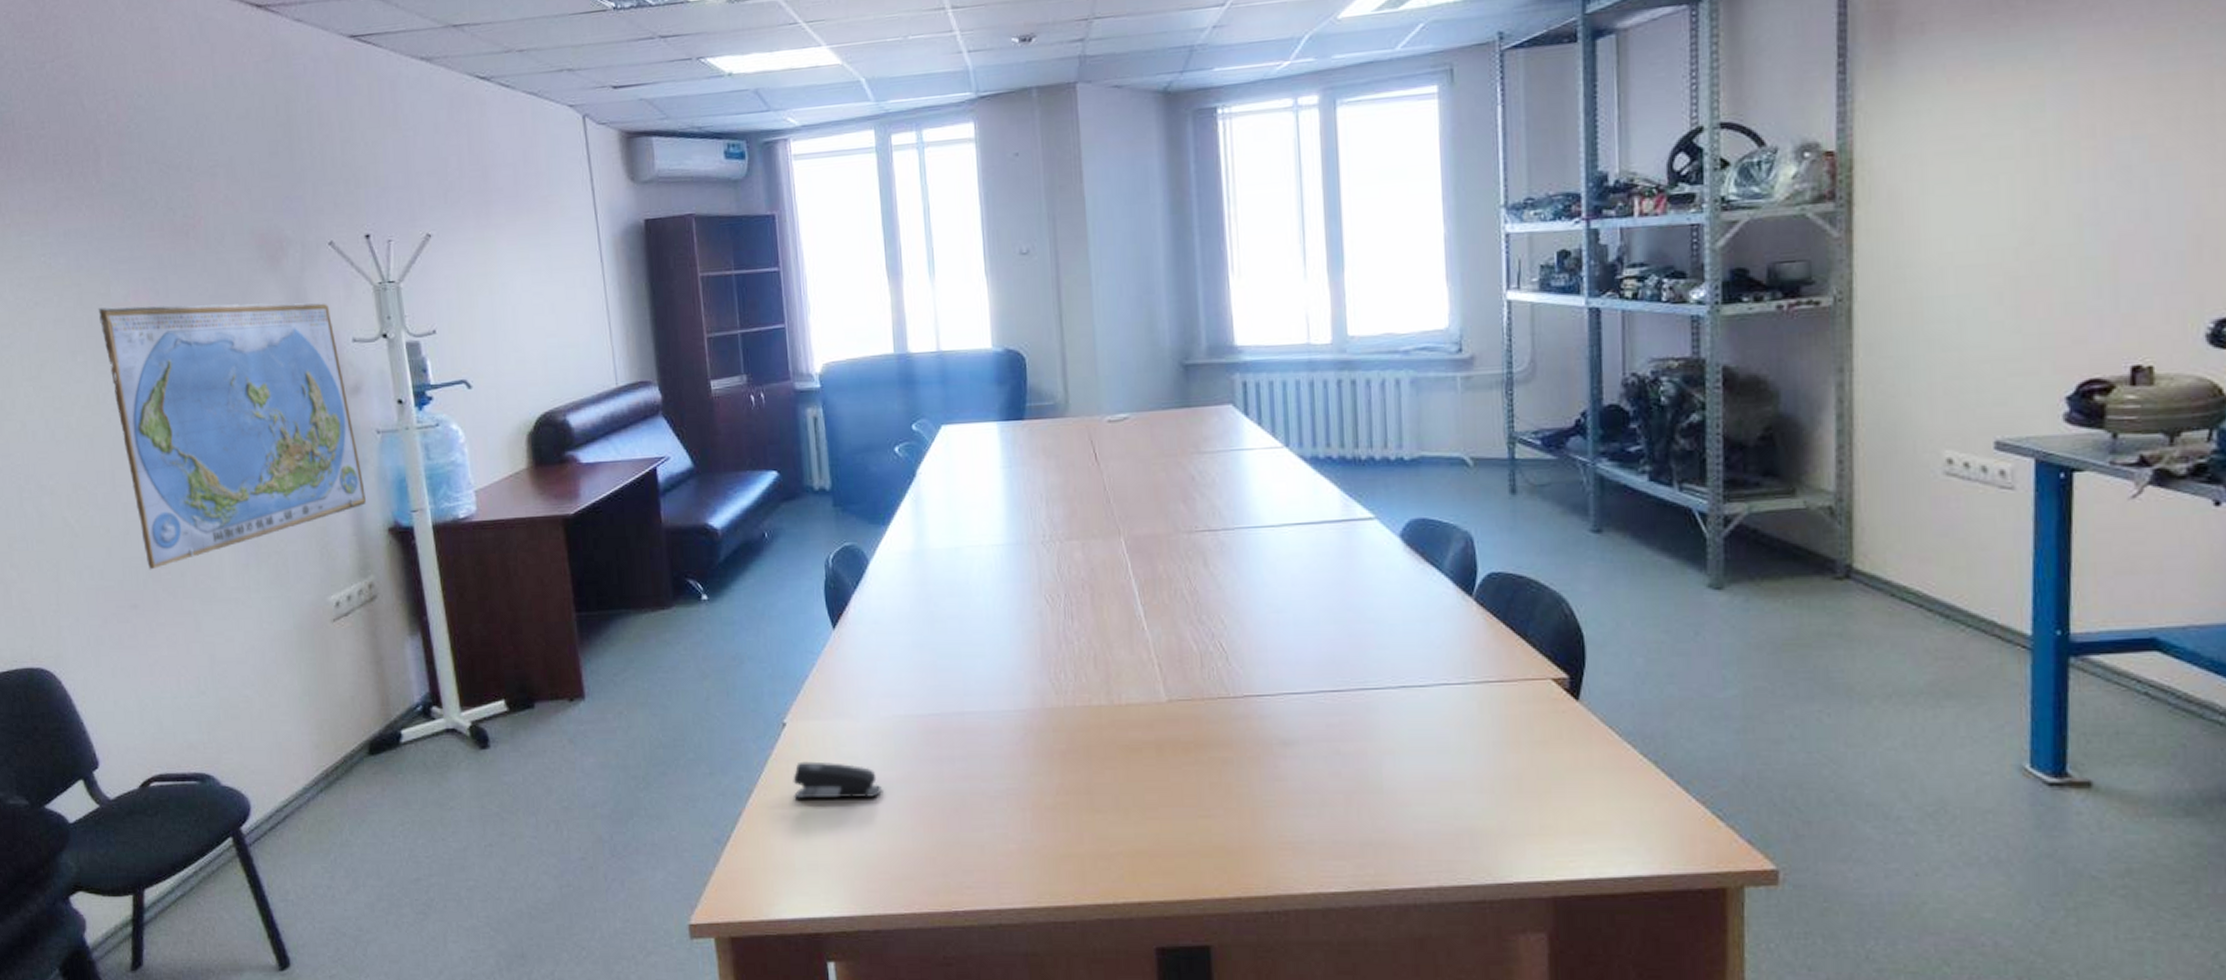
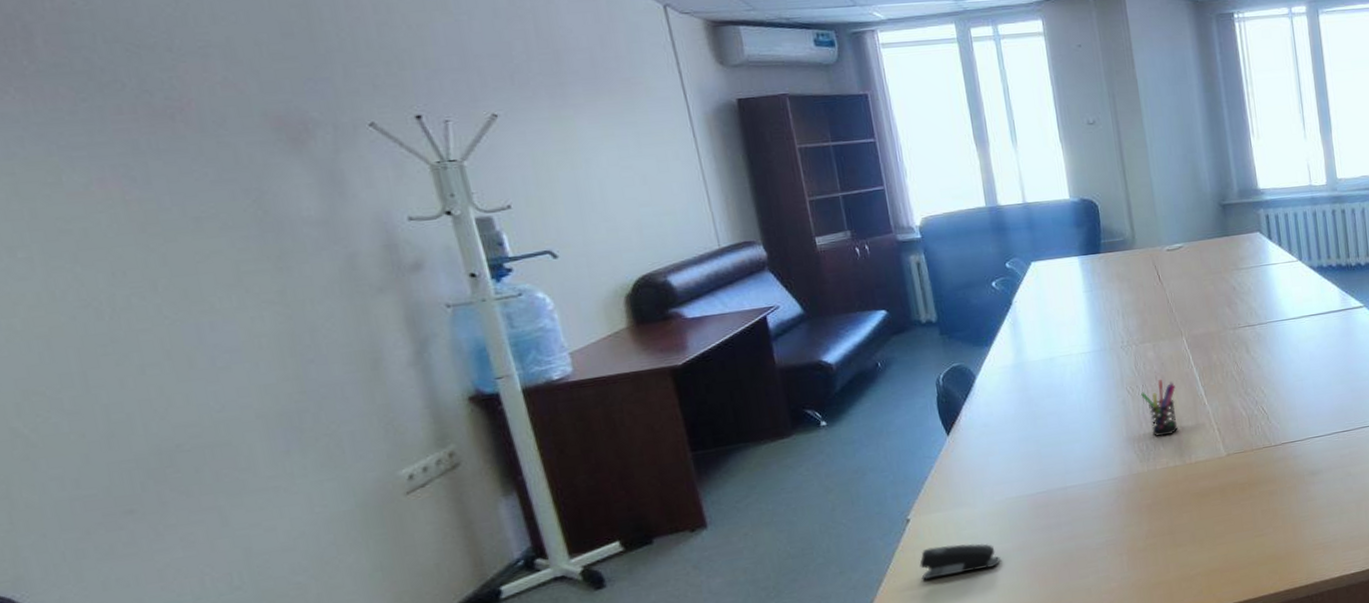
world map: present [98,303,366,570] -> none [44,183,439,472]
pen holder: none [1062,589,1107,665] -> present [1141,379,1178,436]

